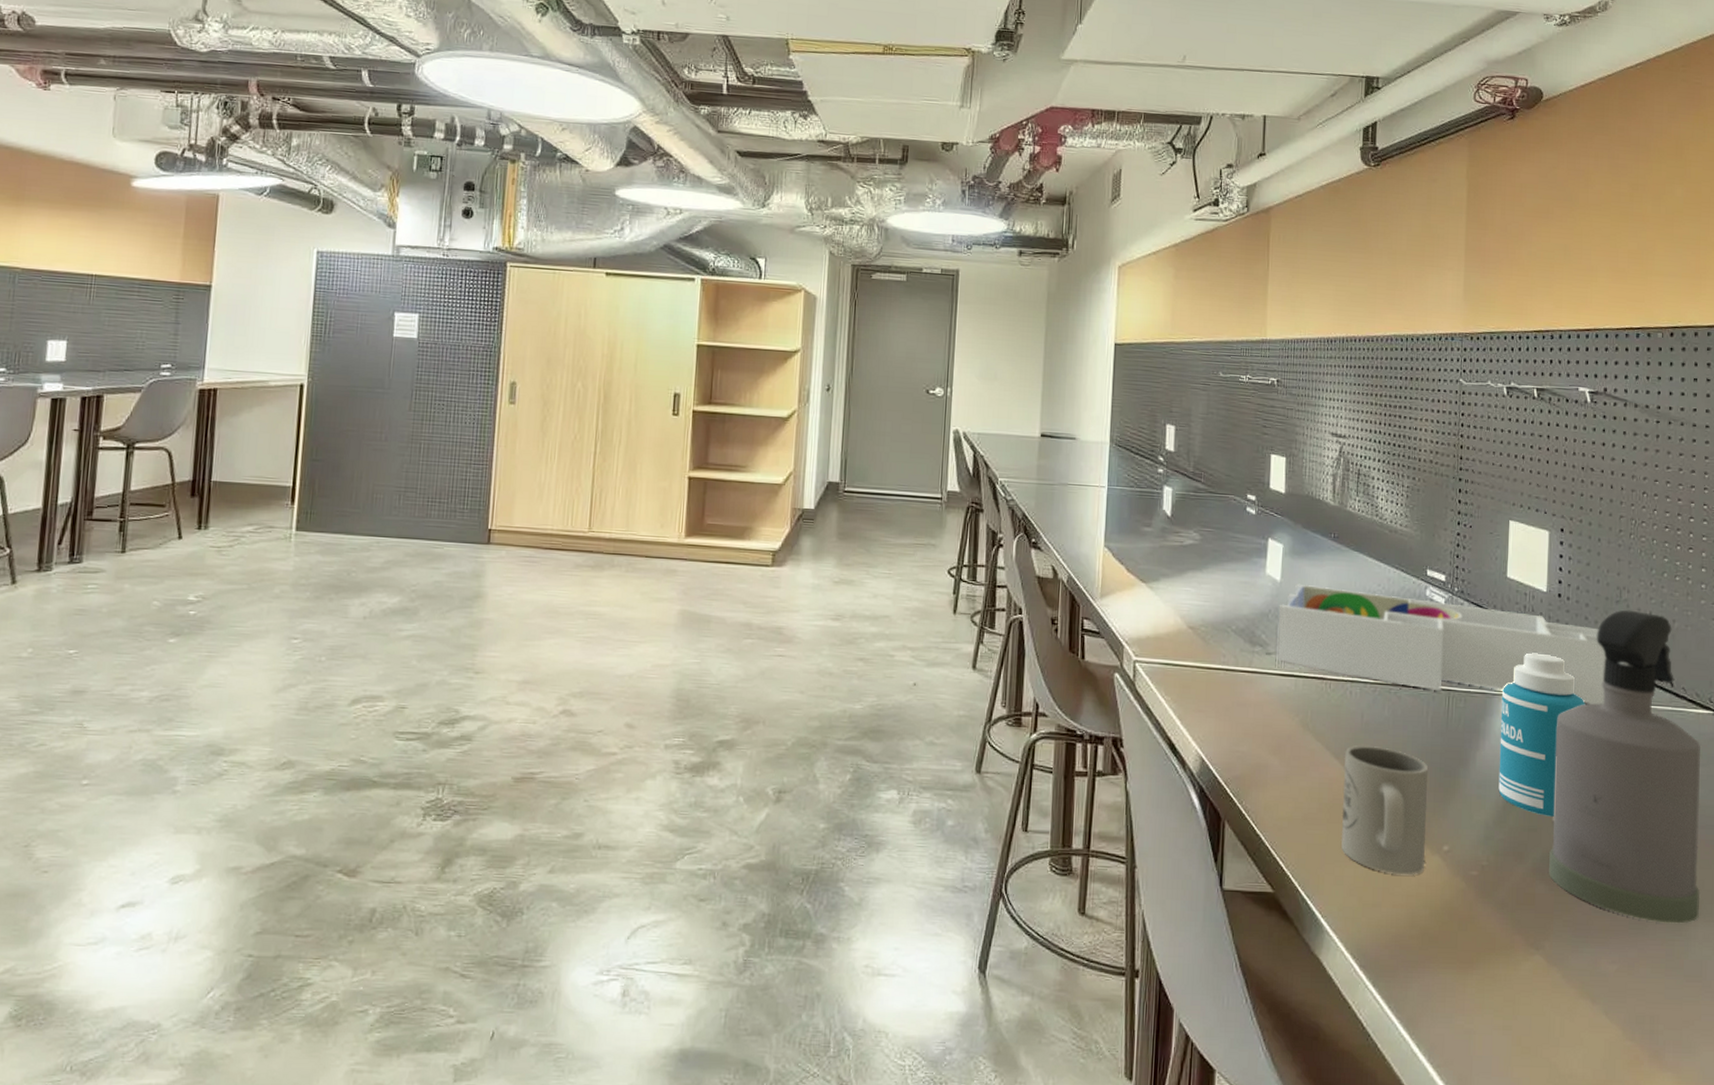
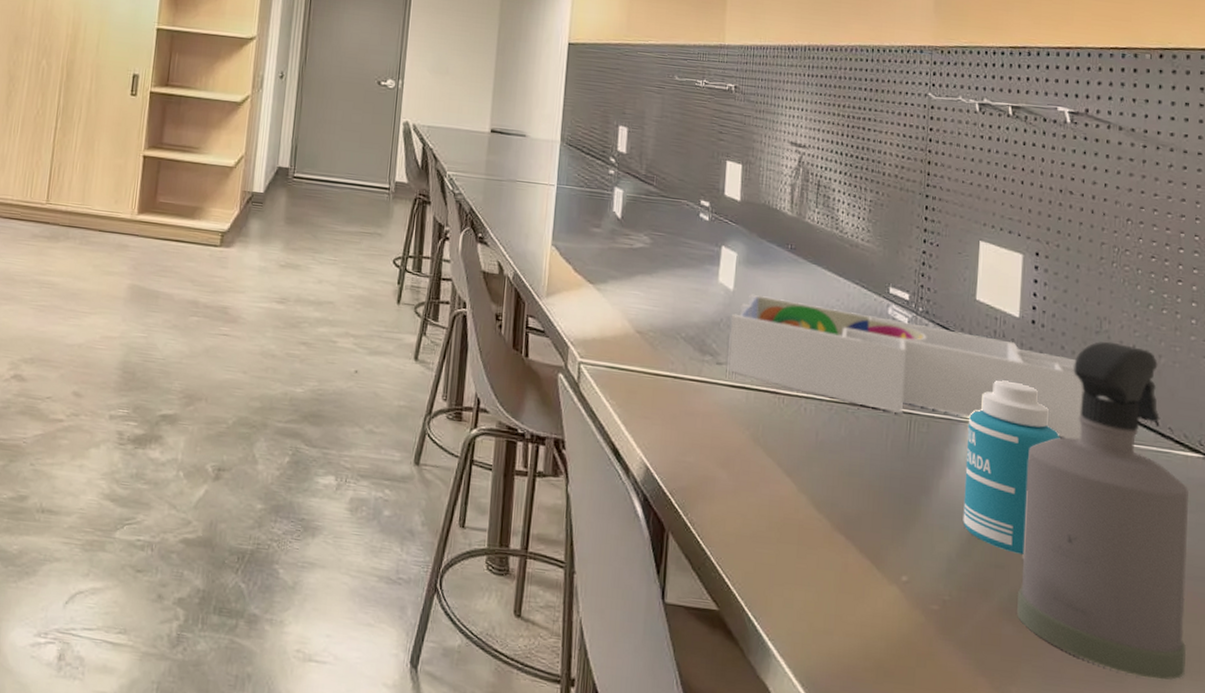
mug: present [1340,745,1429,876] -> none [791,464,887,605]

